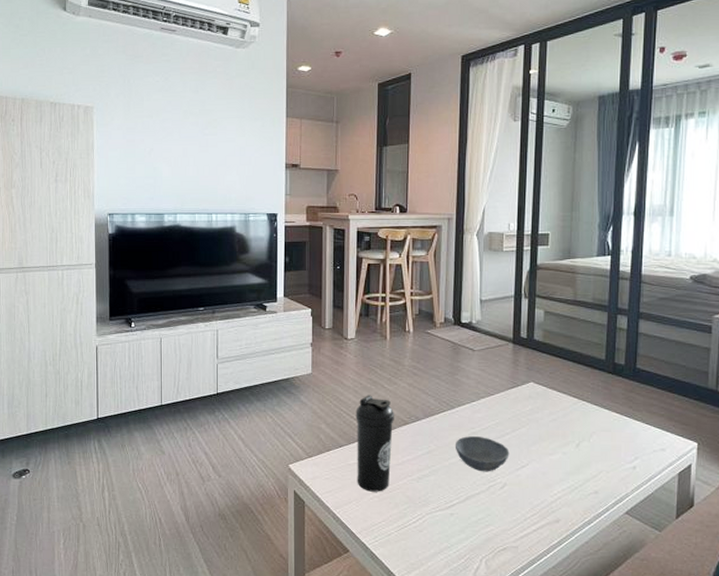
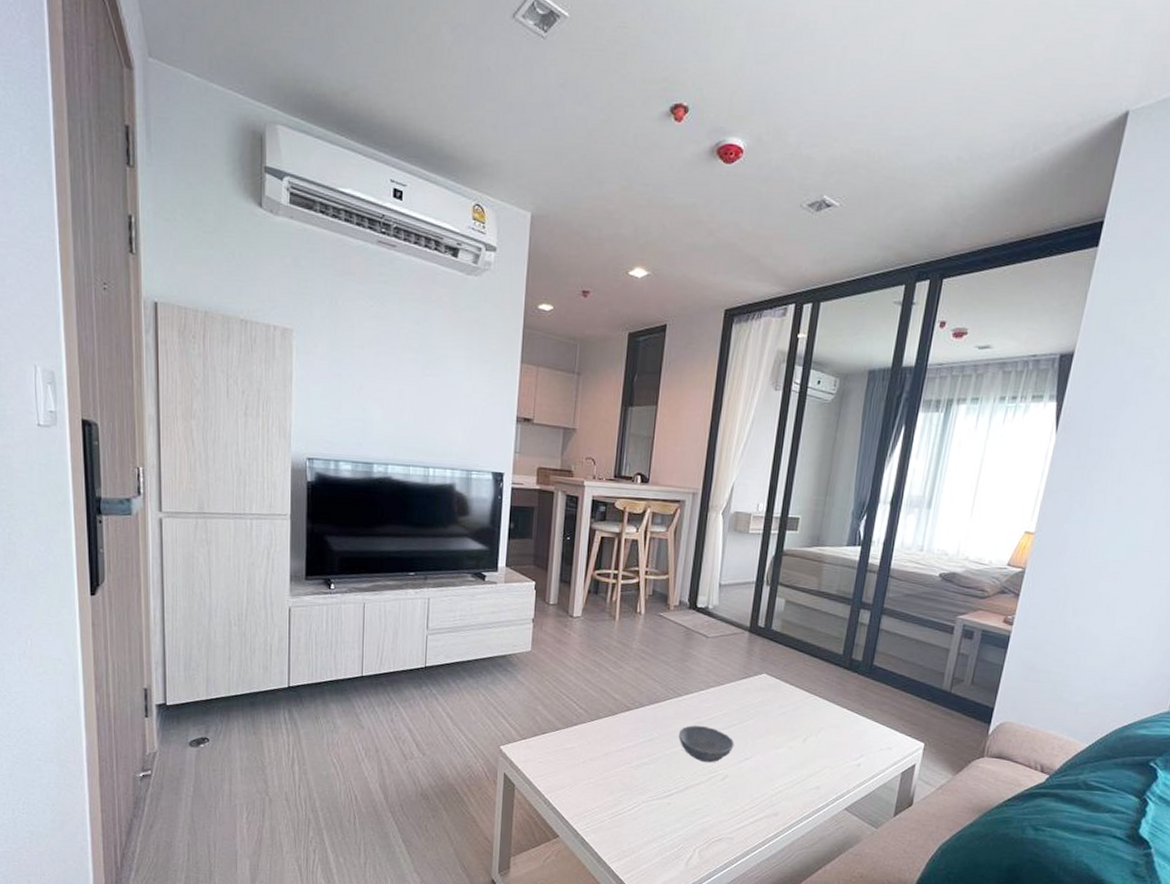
water bottle: present [355,395,394,492] -> none [572,677,617,778]

